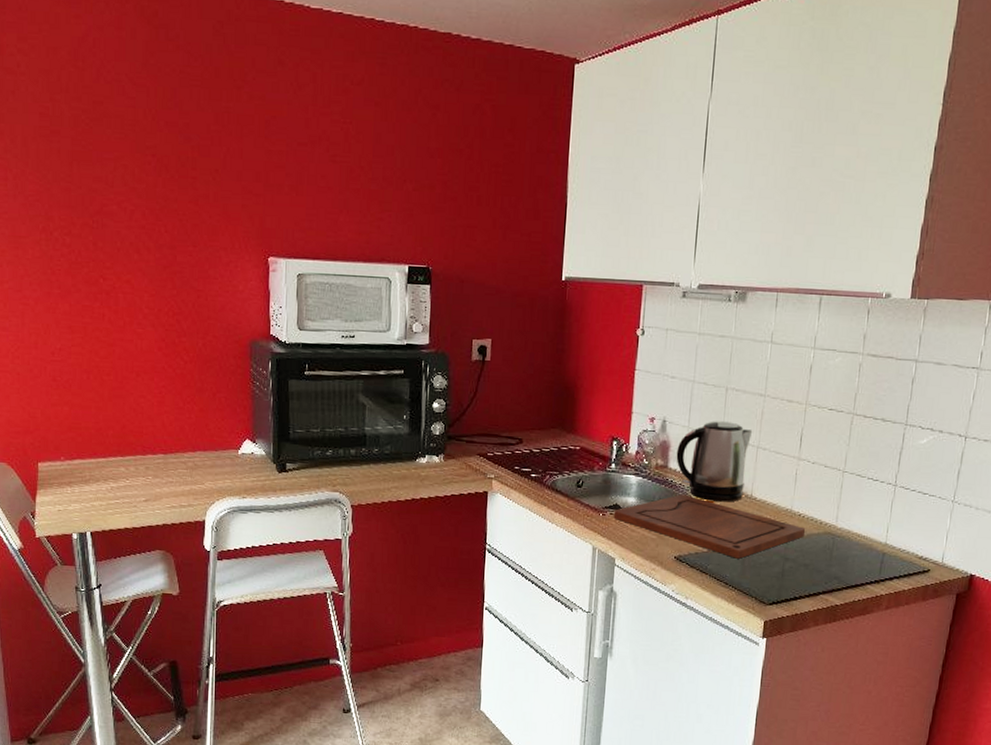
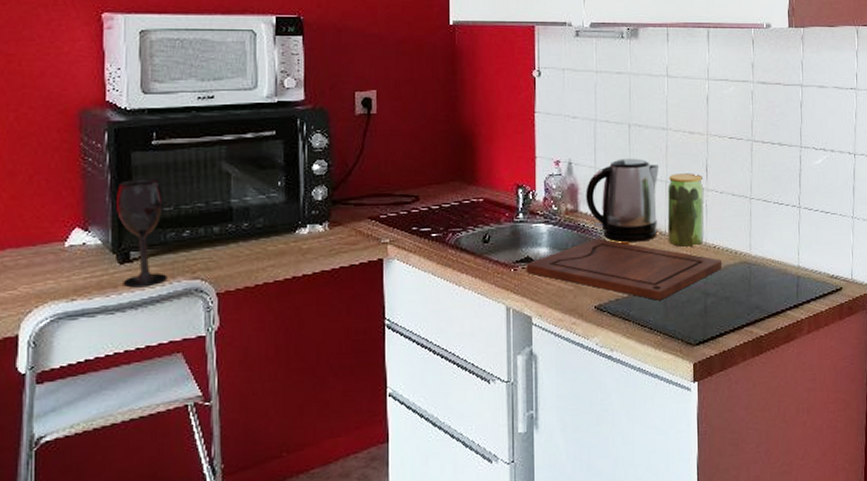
wine glass: none [277,402,314,493] -> present [117,178,168,287]
jar: none [753,440,796,512] -> present [667,173,704,247]

